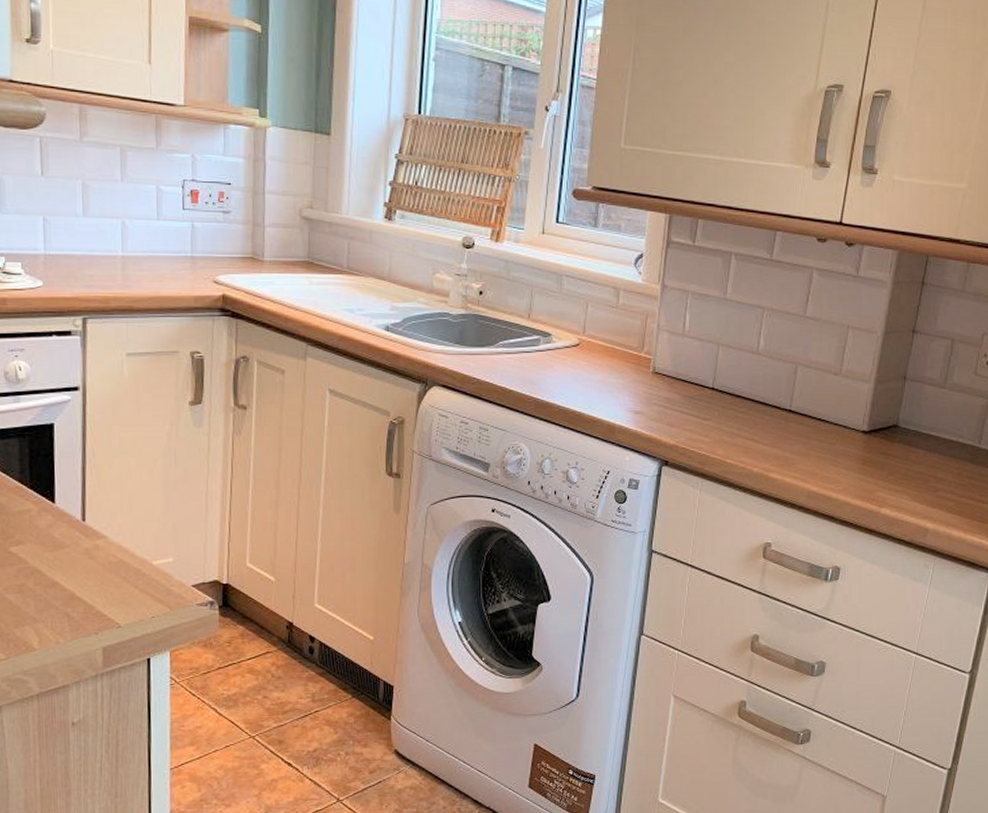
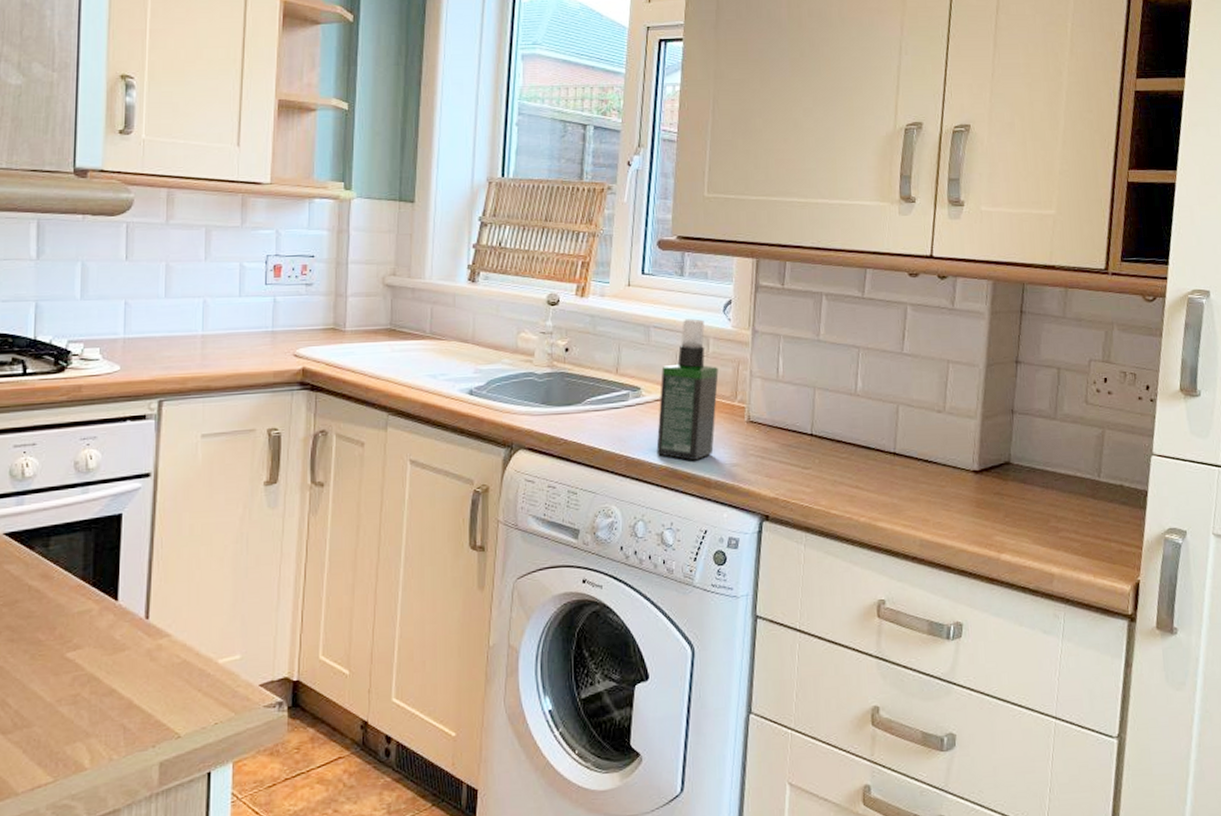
spray bottle: none [565,270,627,406] -> present [656,318,719,461]

